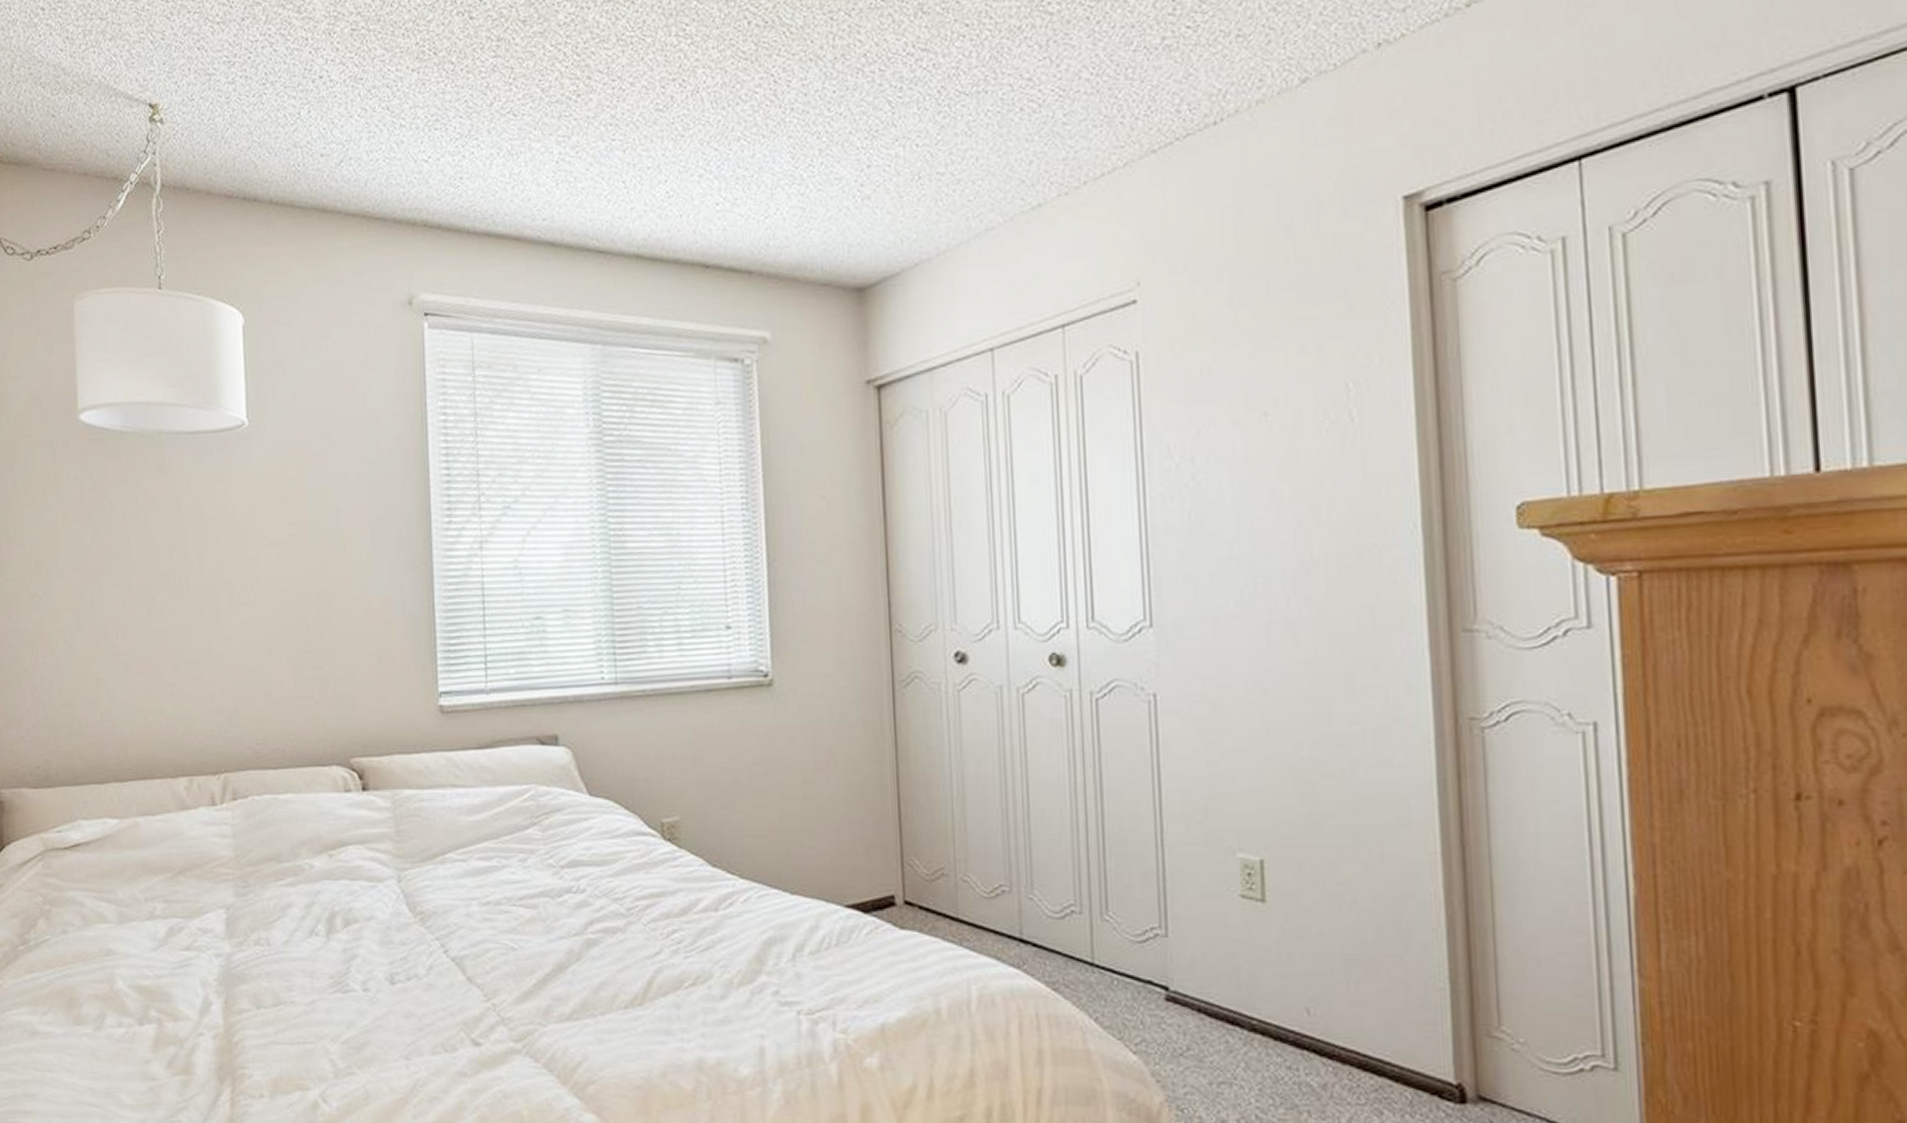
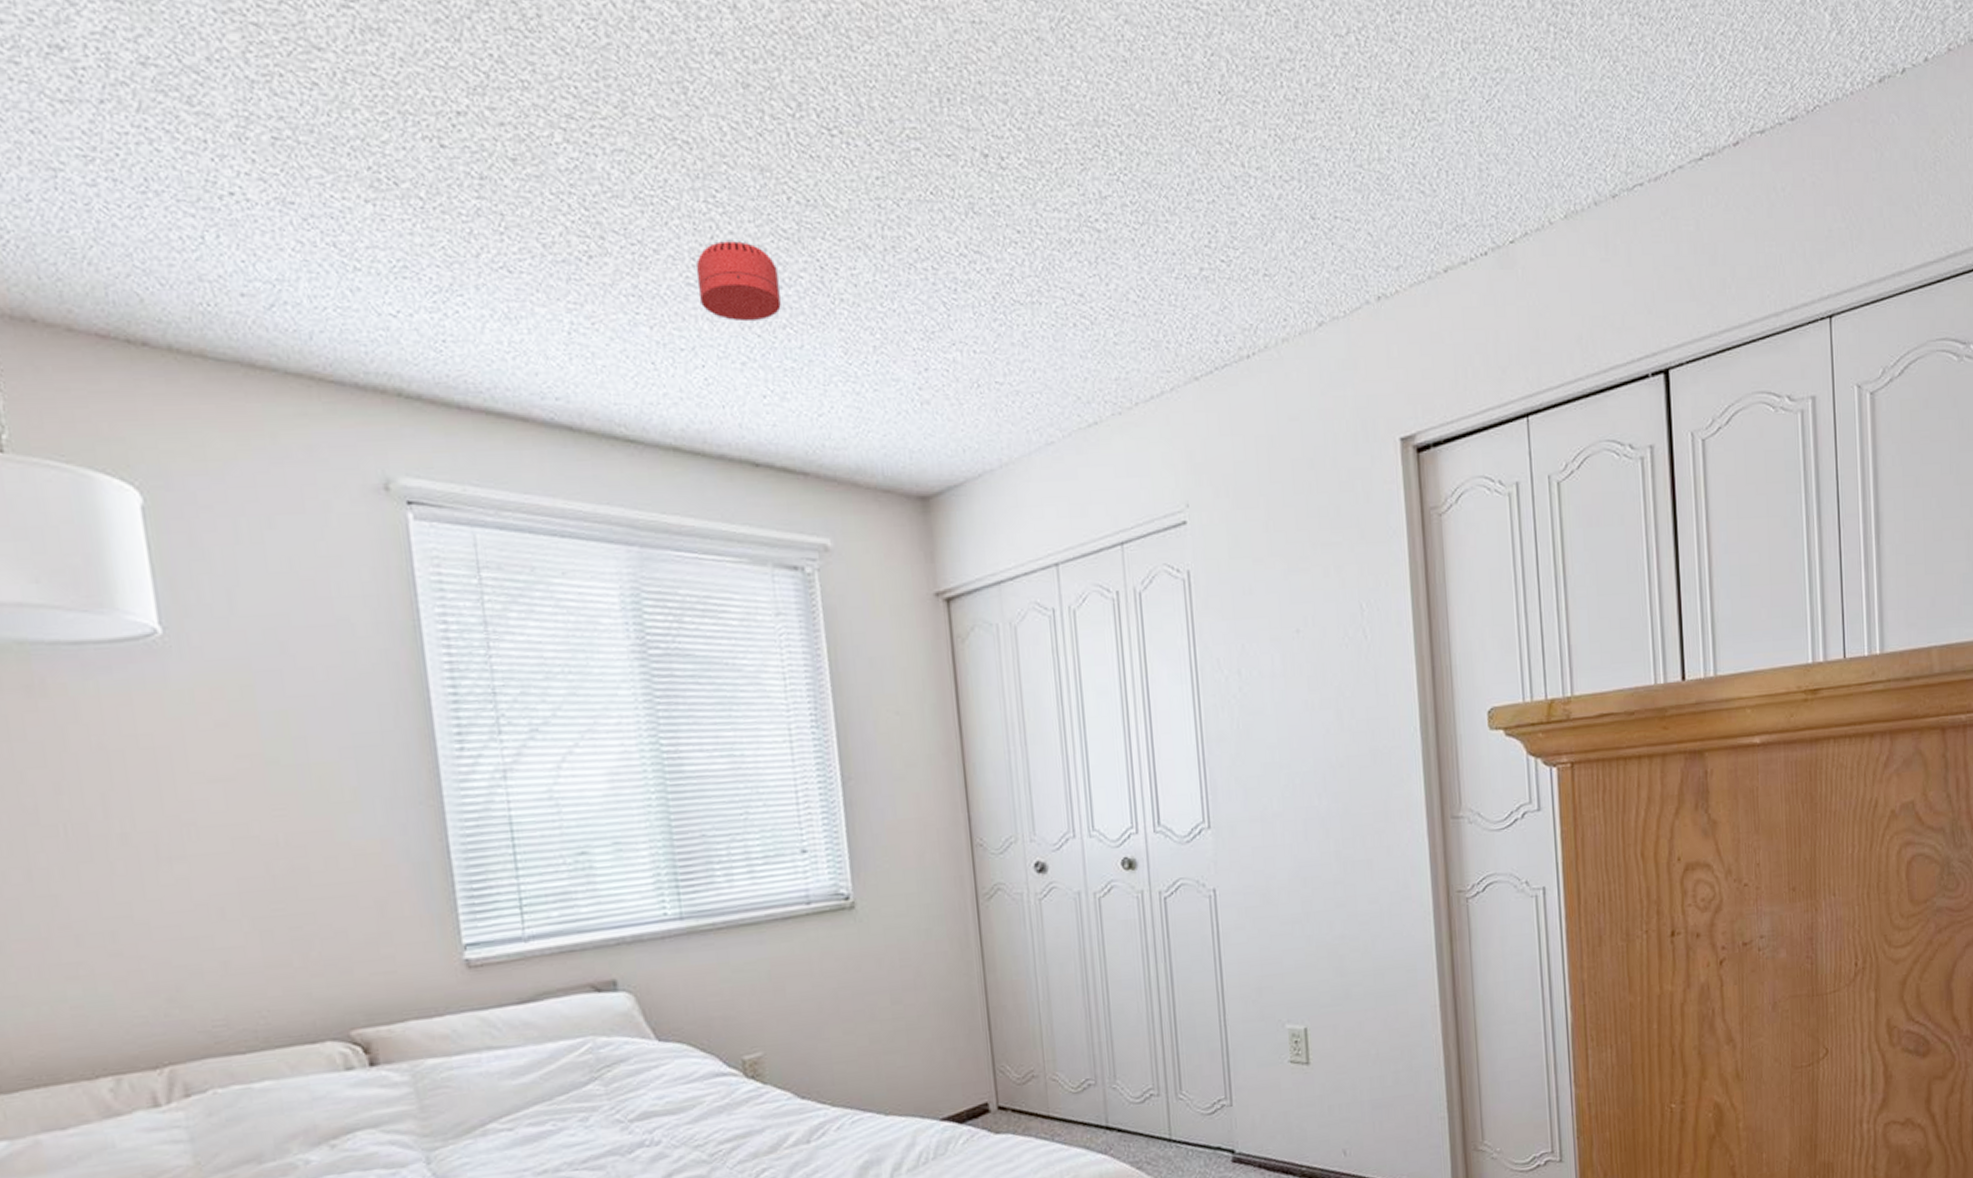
smoke detector: none [664,66,737,139] -> present [695,241,781,322]

